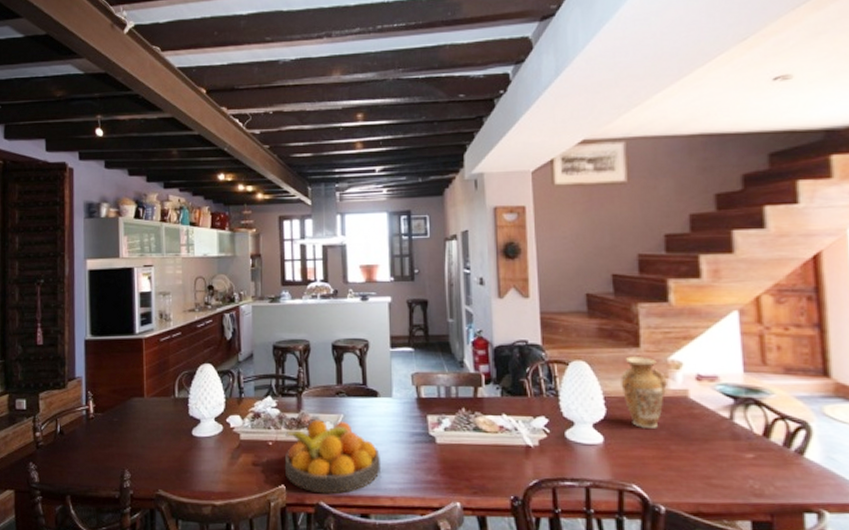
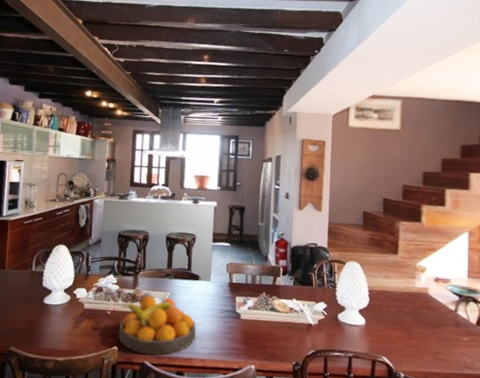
vase: present [621,356,667,428] -> none [381,261,414,315]

